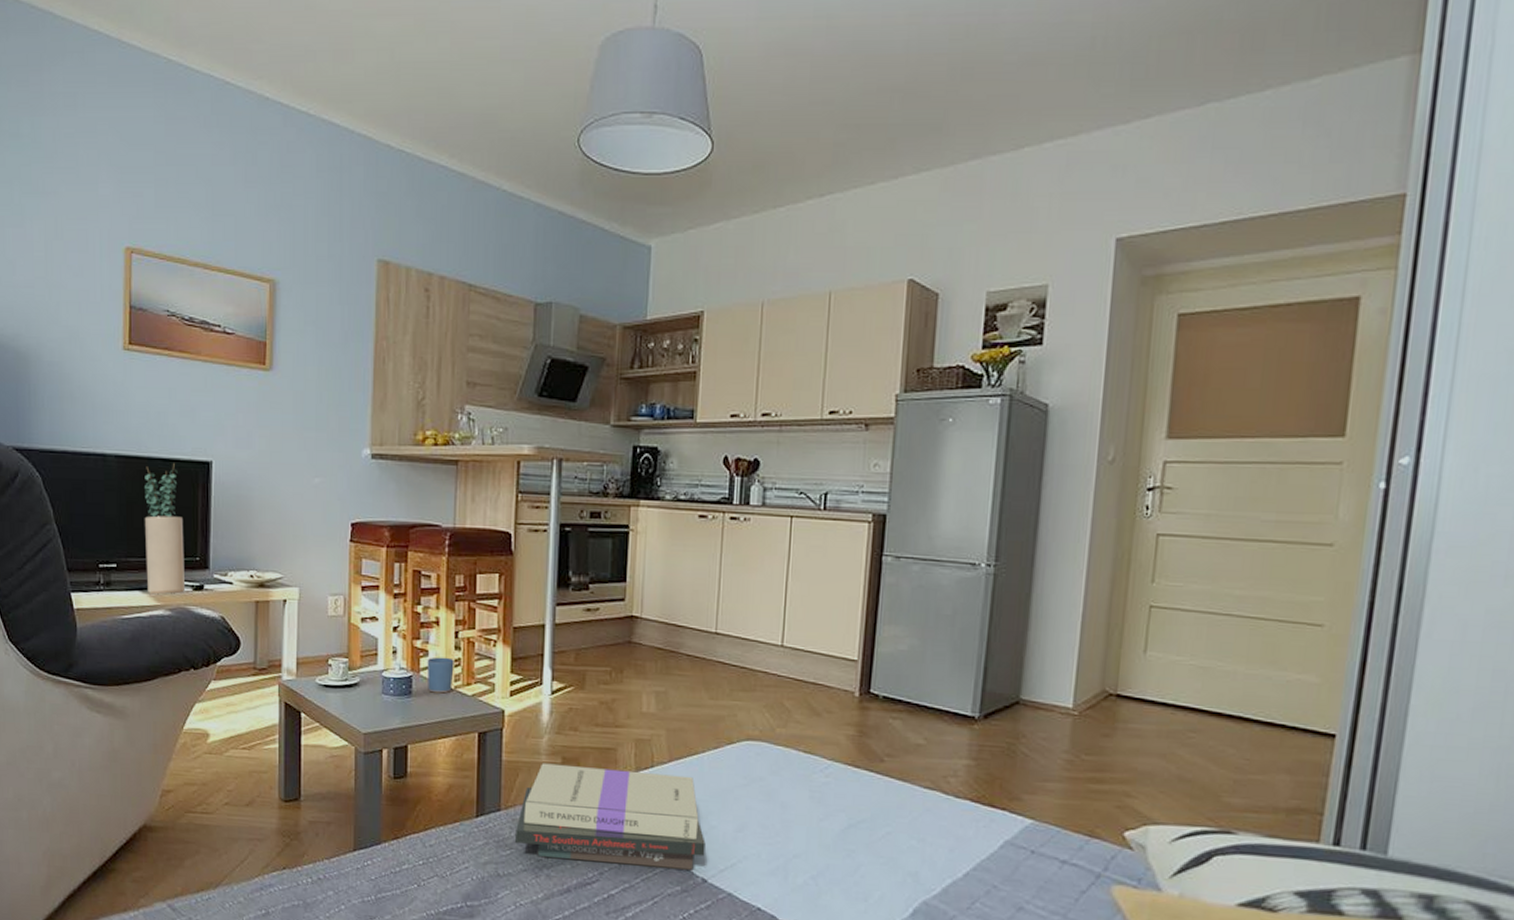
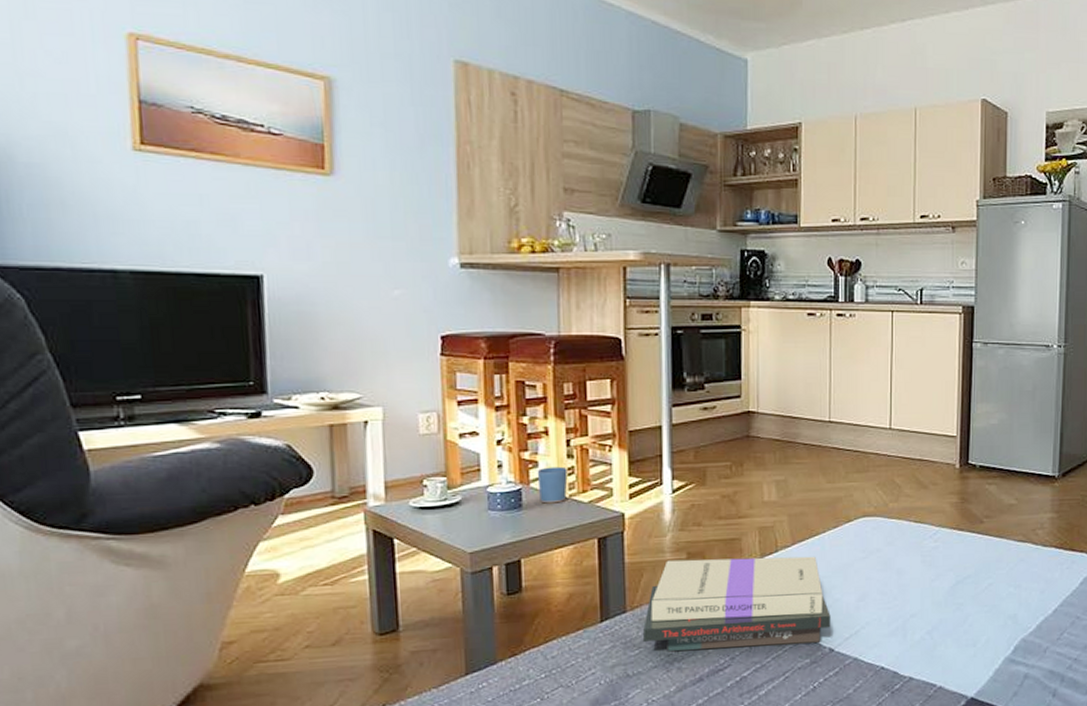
vase: present [144,463,186,595] -> none [172,278,238,426]

